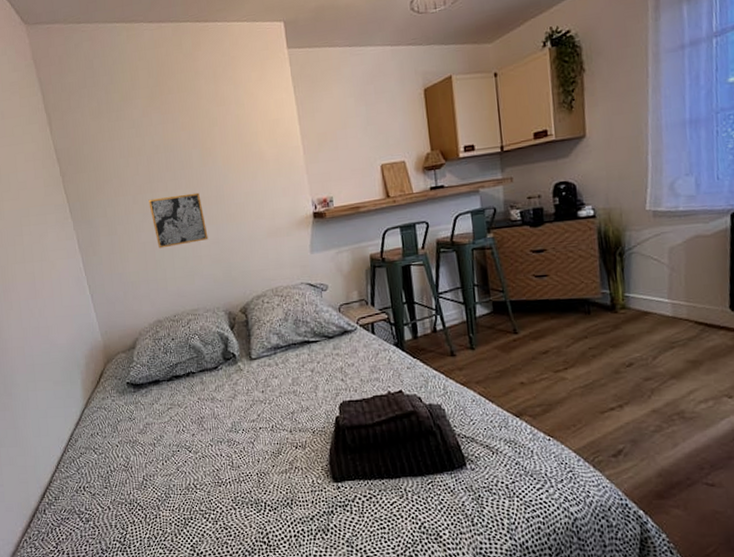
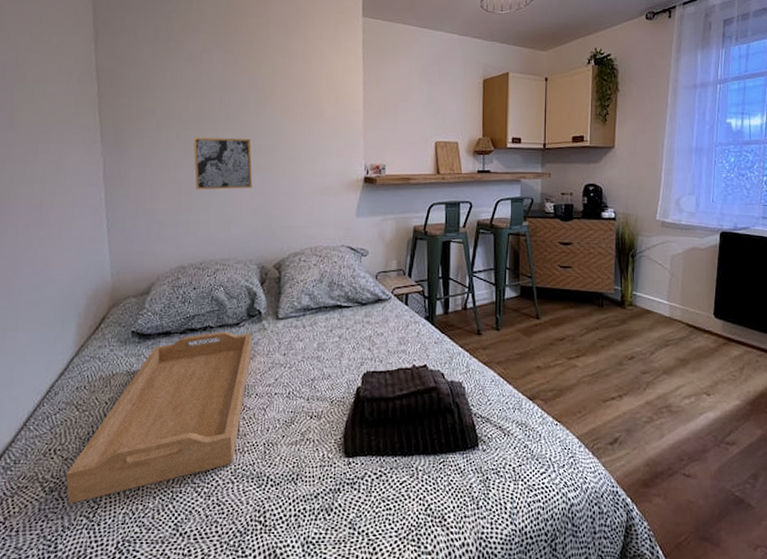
serving tray: none [96,375,233,531] -> present [66,331,253,504]

